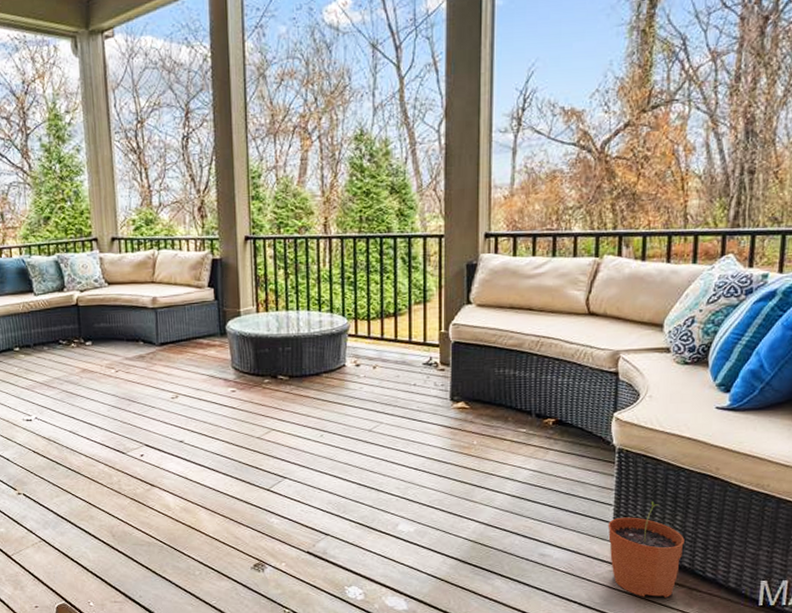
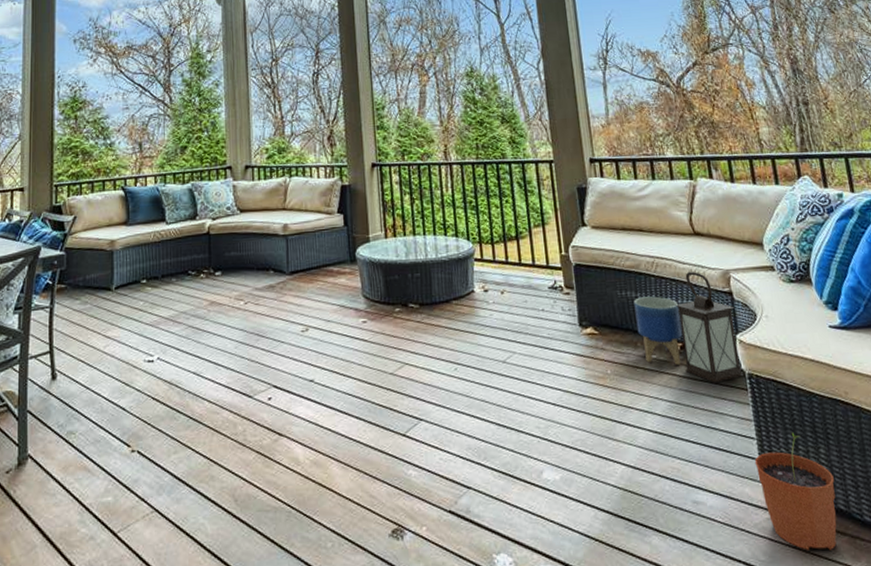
planter: none [510,374,557,440] -> present [633,296,682,366]
lantern: none [553,352,618,456] -> present [675,272,743,383]

